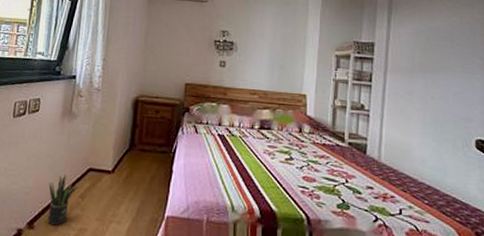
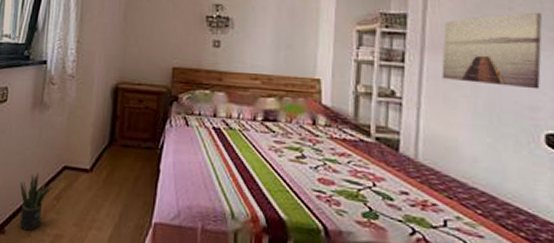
wall art: none [400,44,474,105] -> present [441,12,542,90]

